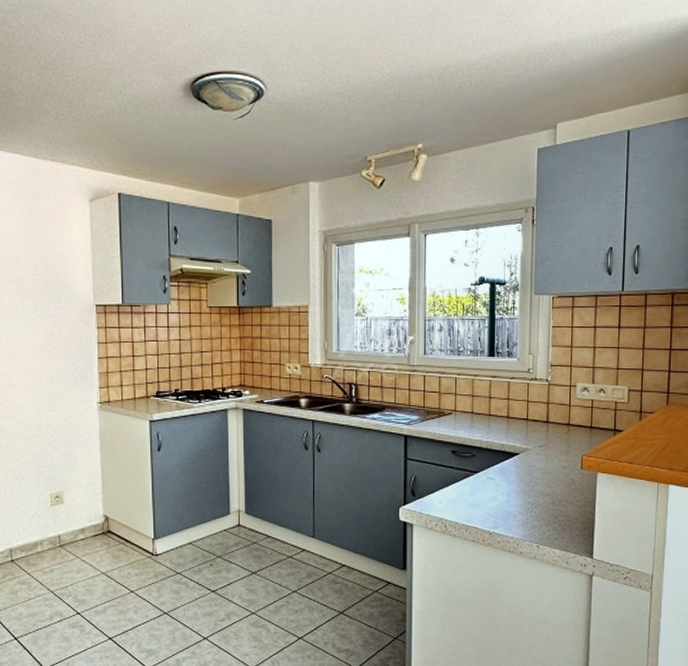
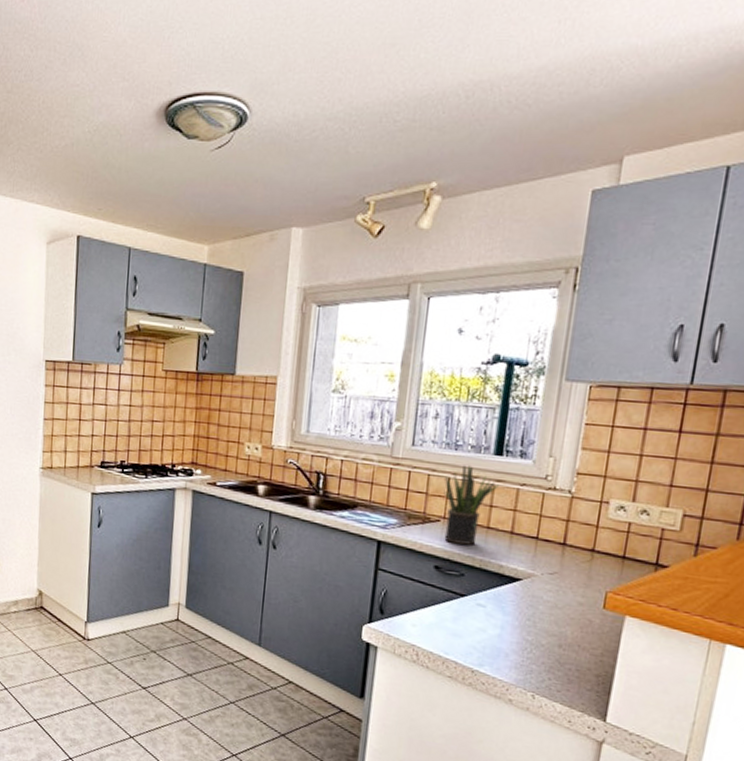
potted plant: none [452,365,494,431] -> present [443,464,499,545]

